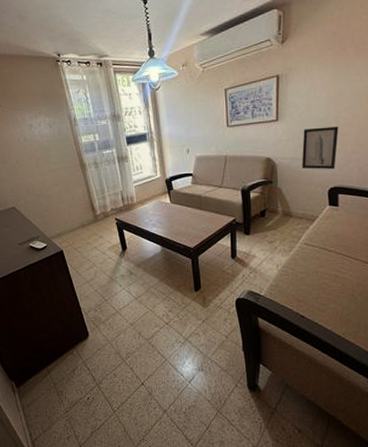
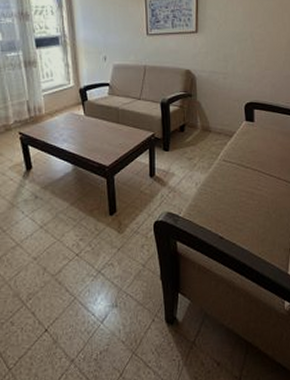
wall art: present [301,126,339,170] -> none [219,42,254,85]

